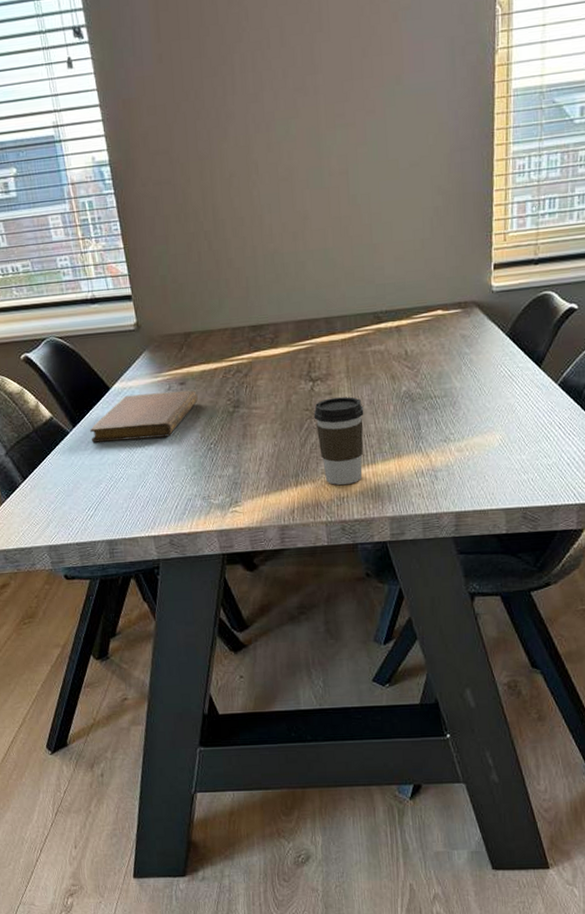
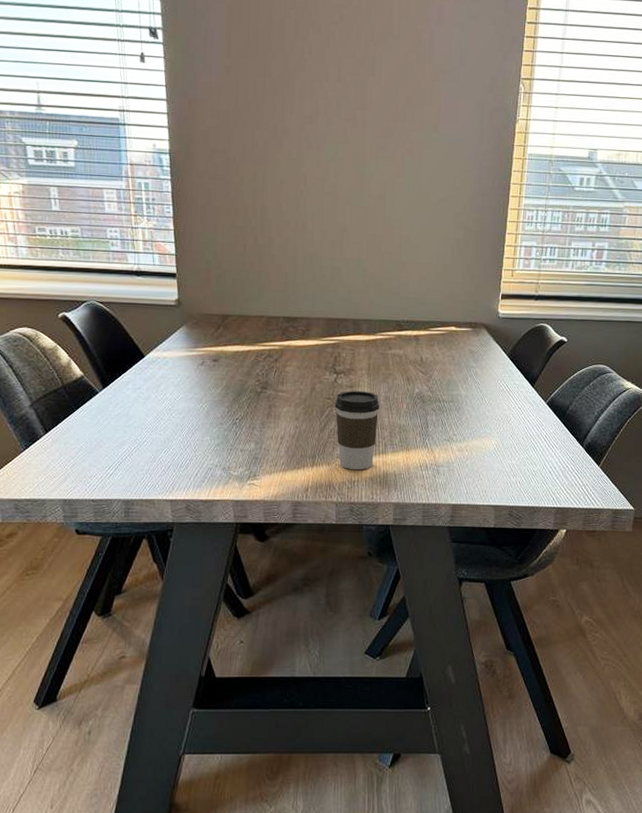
notebook: present [90,390,198,443] -> none [119,365,229,408]

